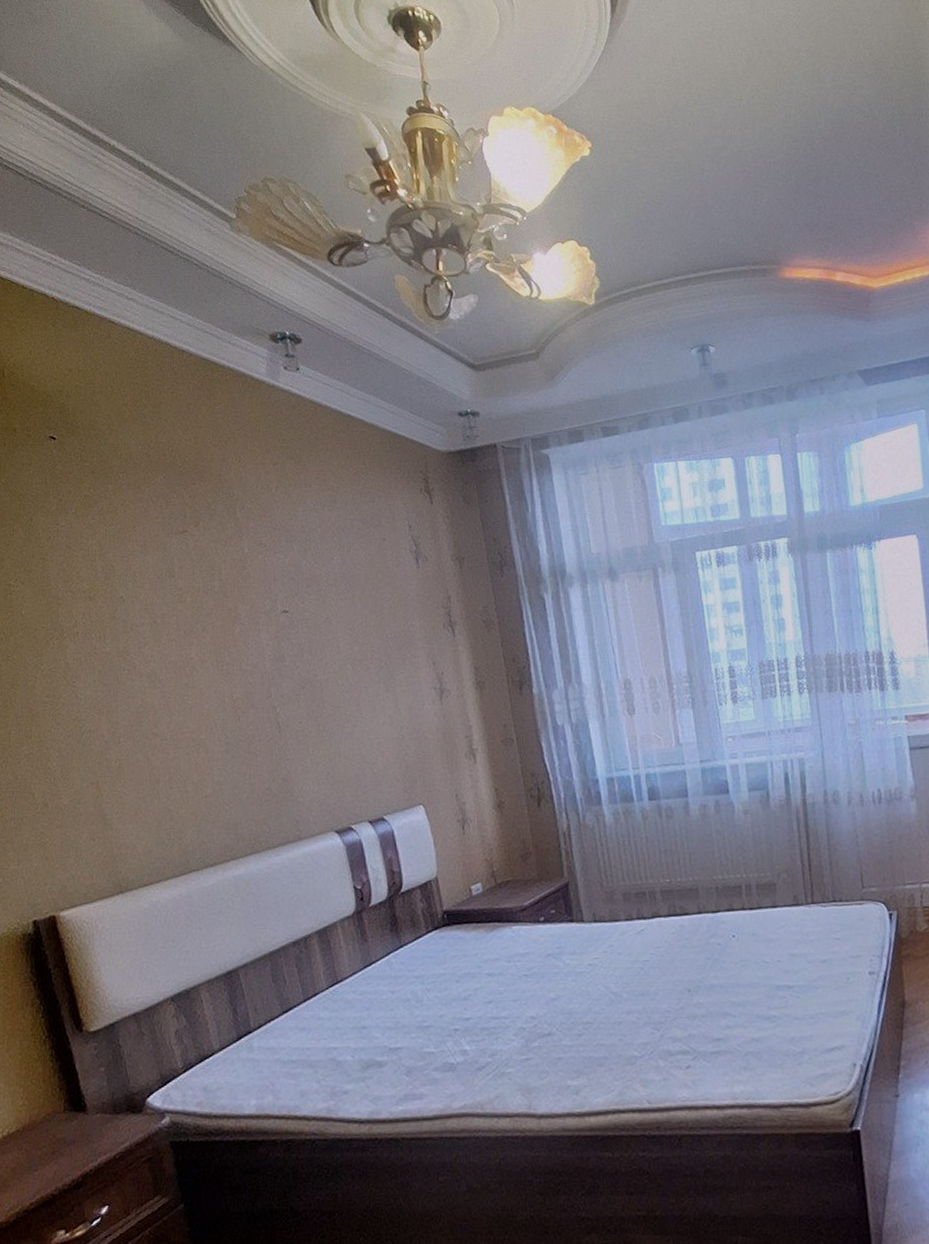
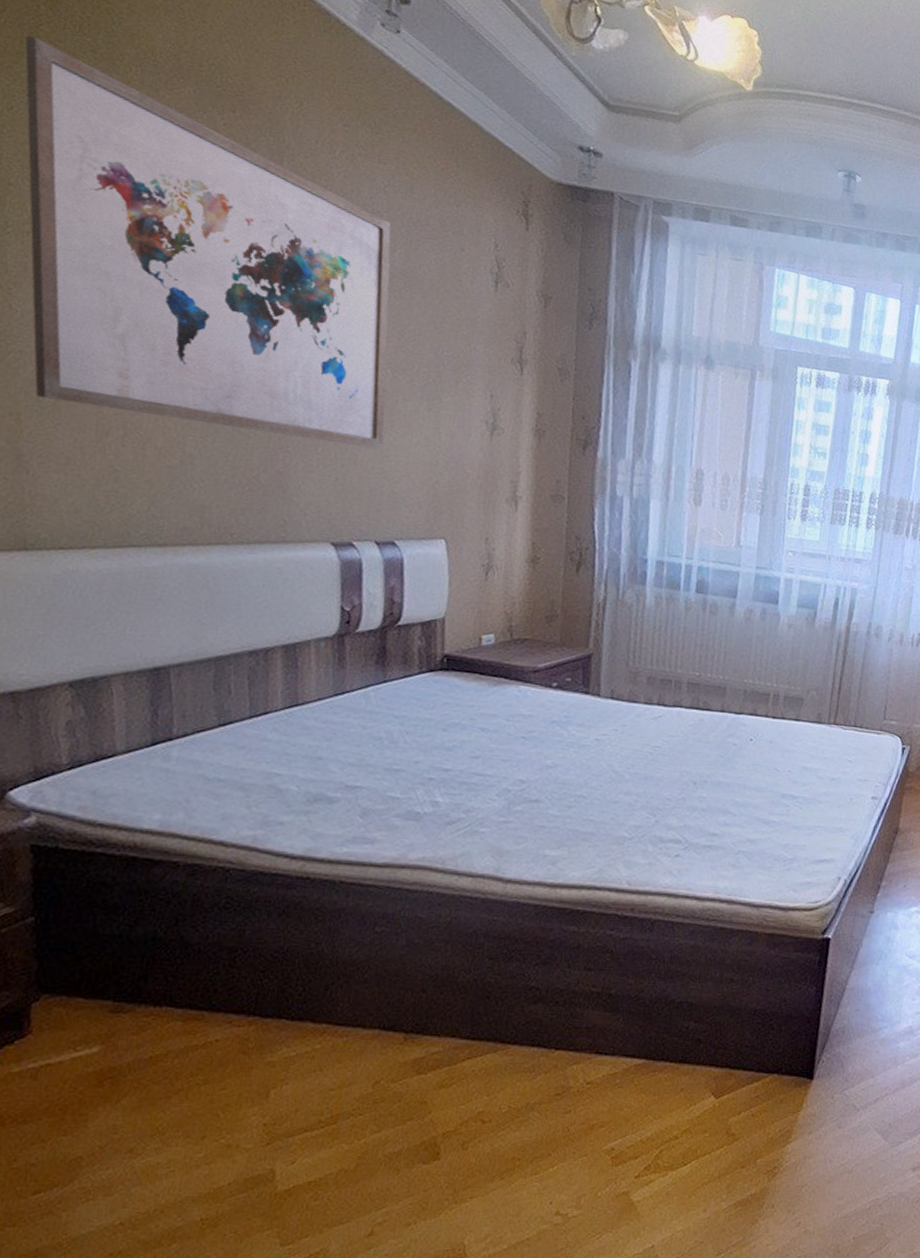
wall art: none [47,476,358,764] -> present [24,35,392,450]

